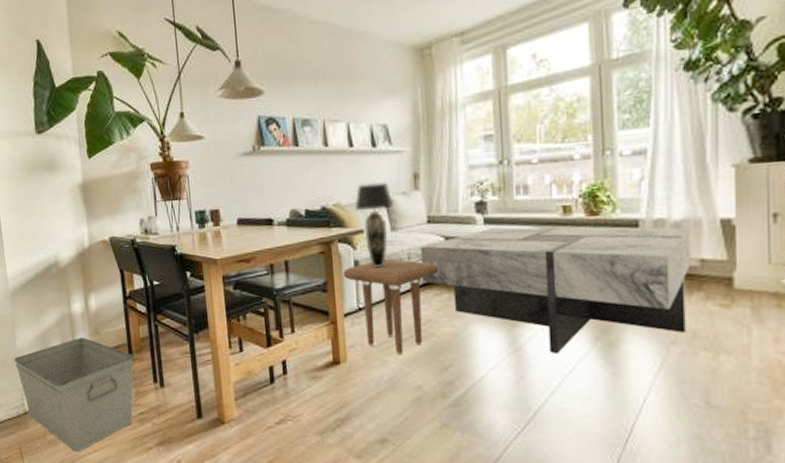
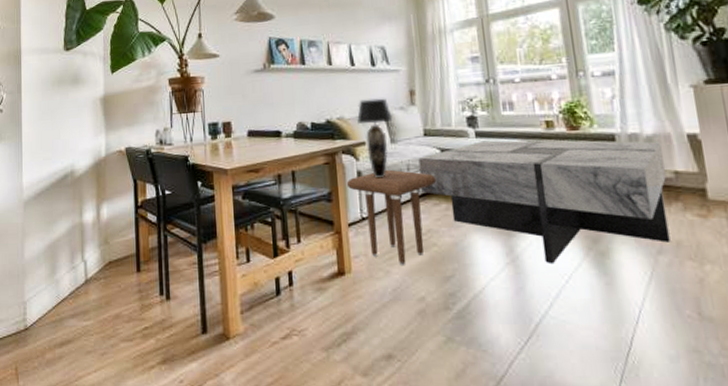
storage bin: present [13,337,134,452] -> none [20,247,142,372]

